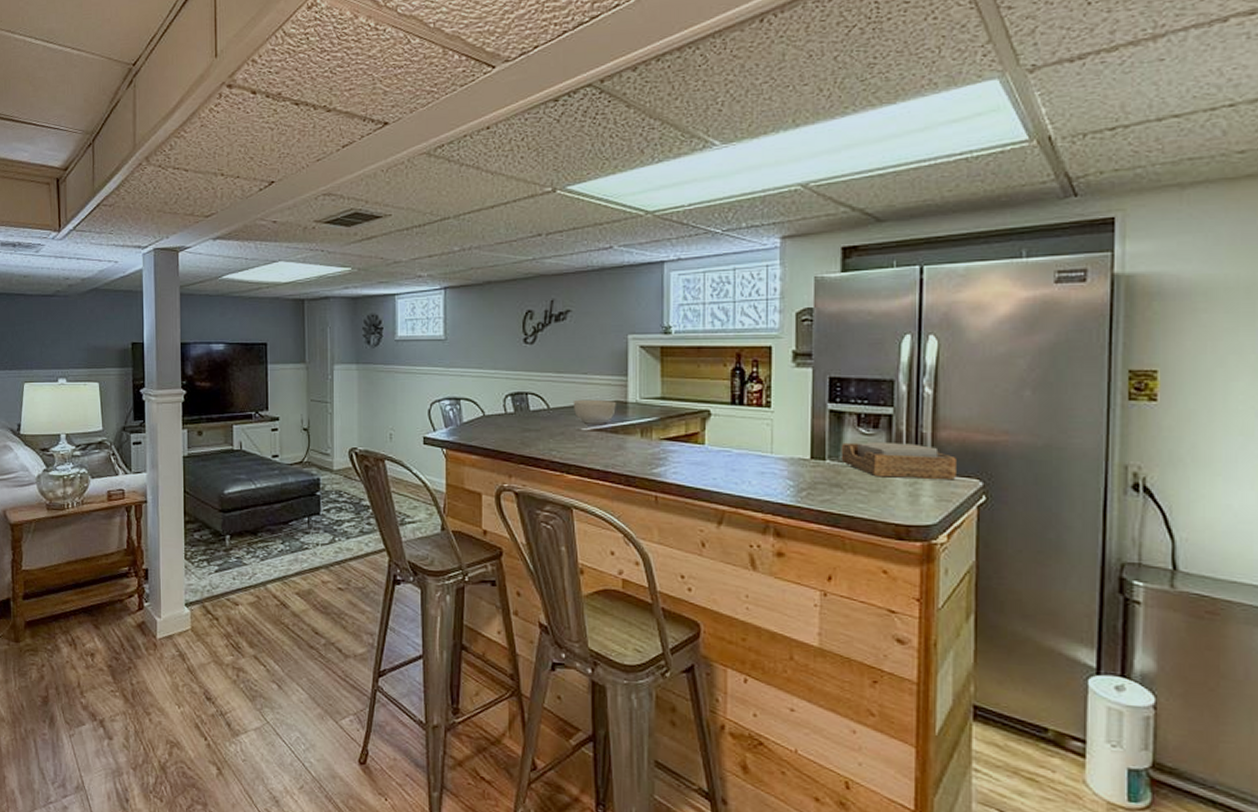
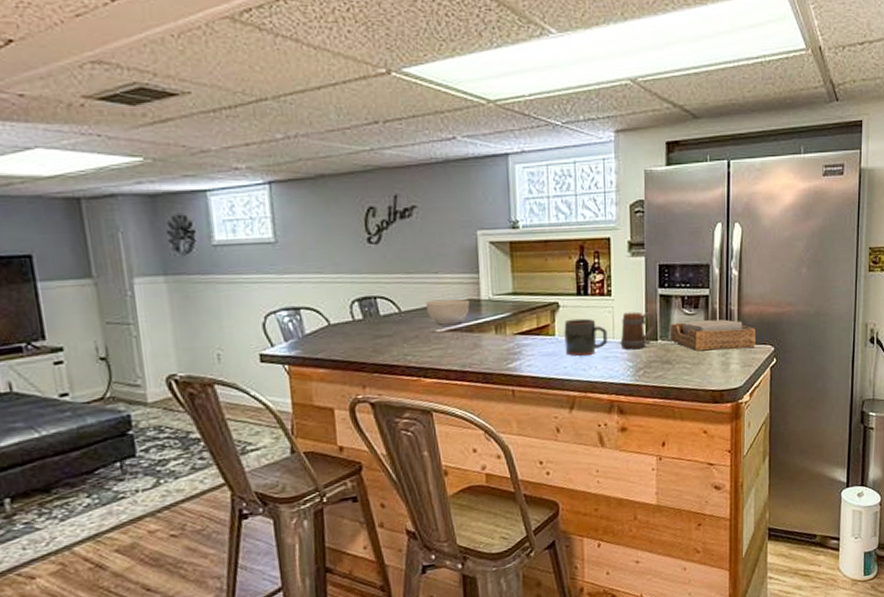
mug: none [715,428,765,468] -> present [564,318,608,356]
beer mug: none [779,426,824,468] -> present [620,311,656,350]

